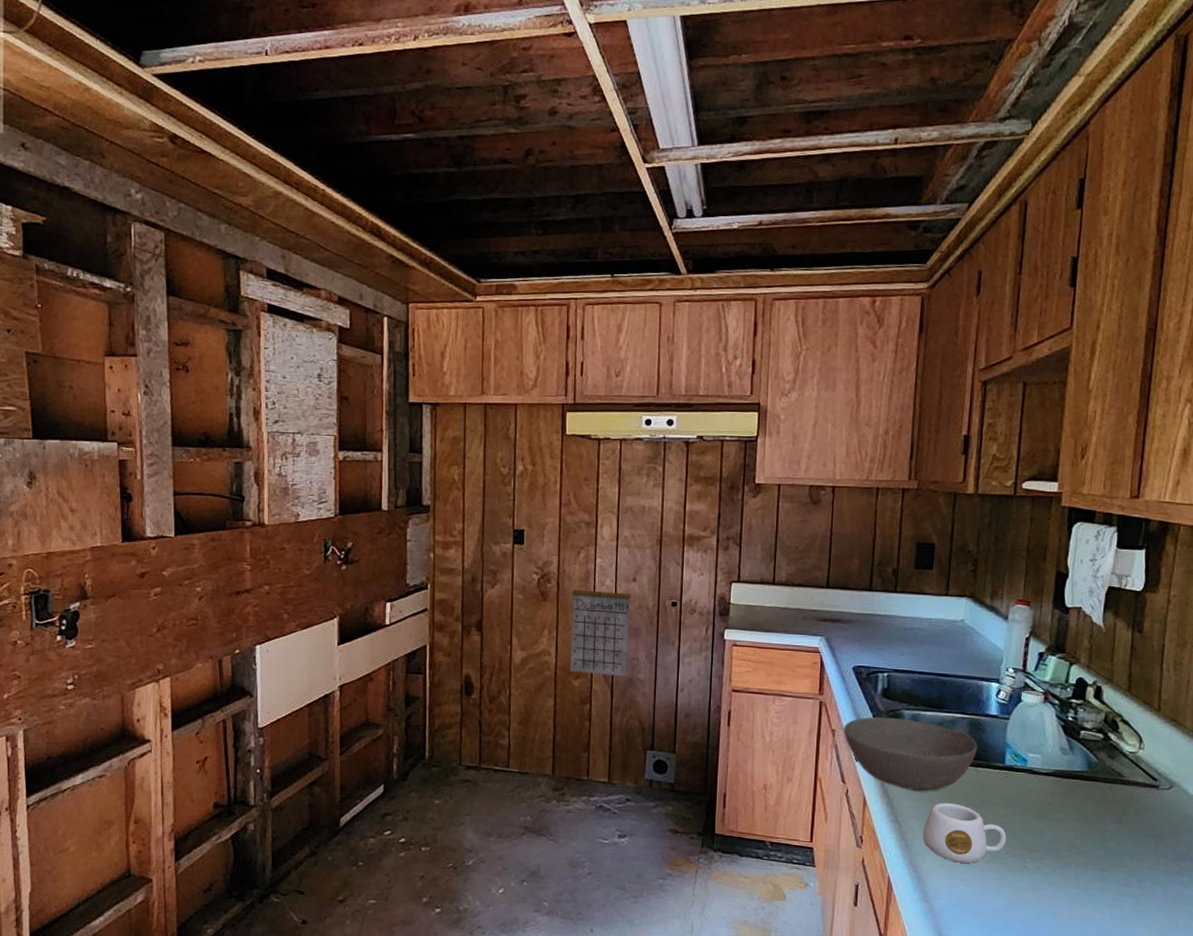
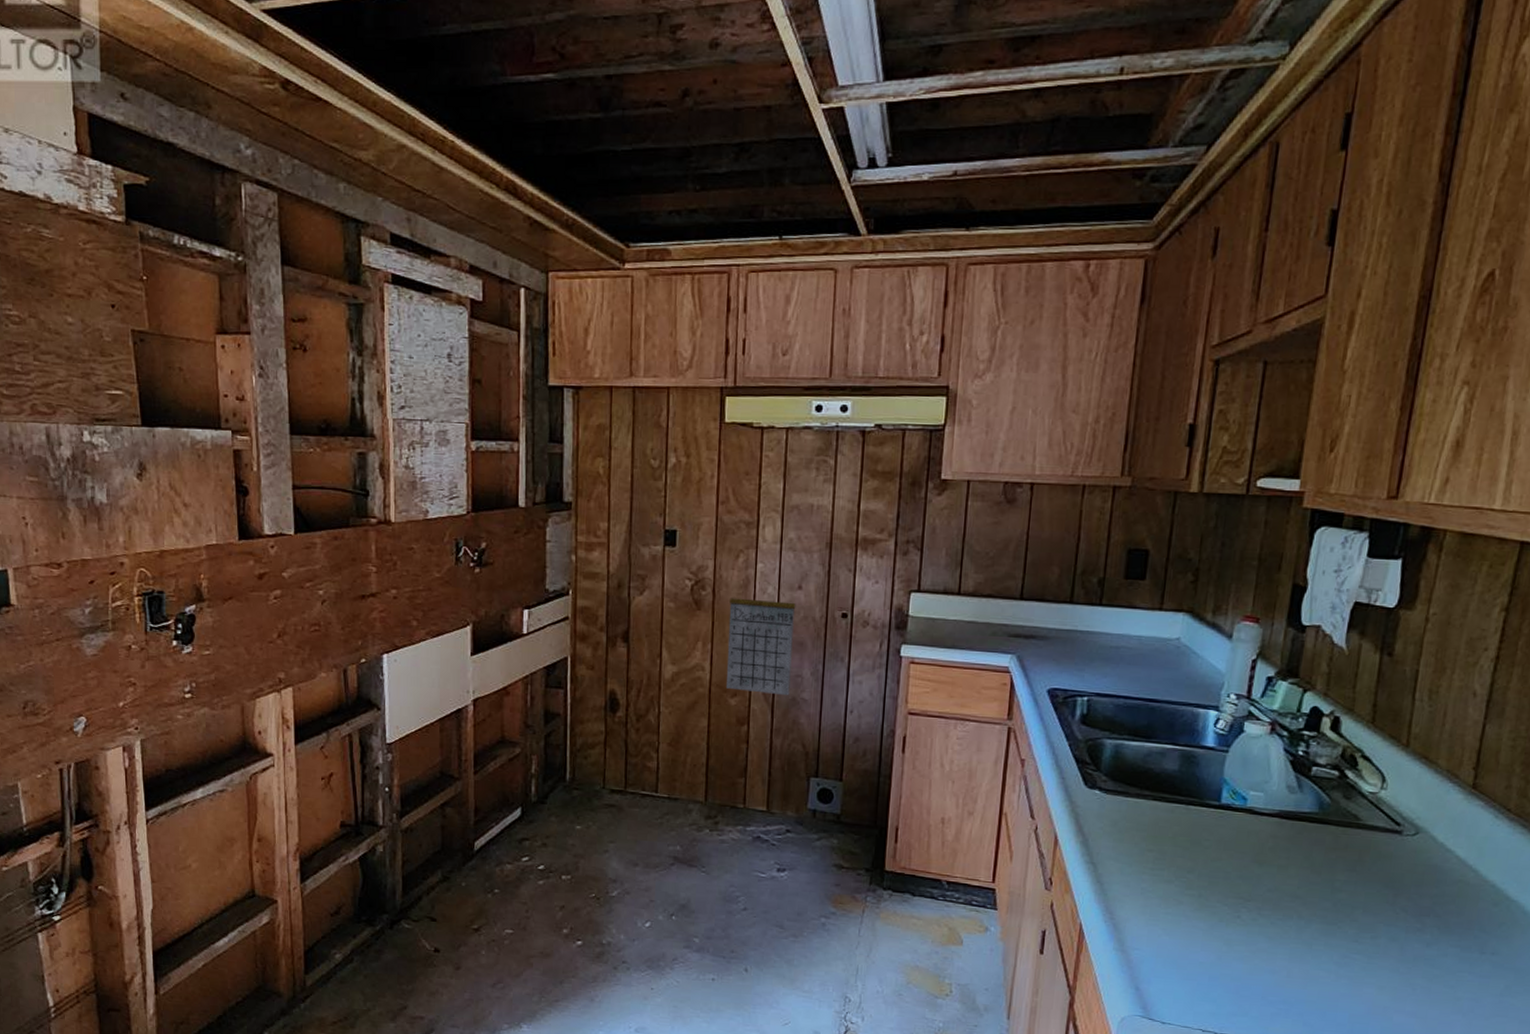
bowl: present [843,716,978,792] -> none [1034,745,1190,831]
mug: present [922,803,1007,863] -> none [1121,844,1219,912]

